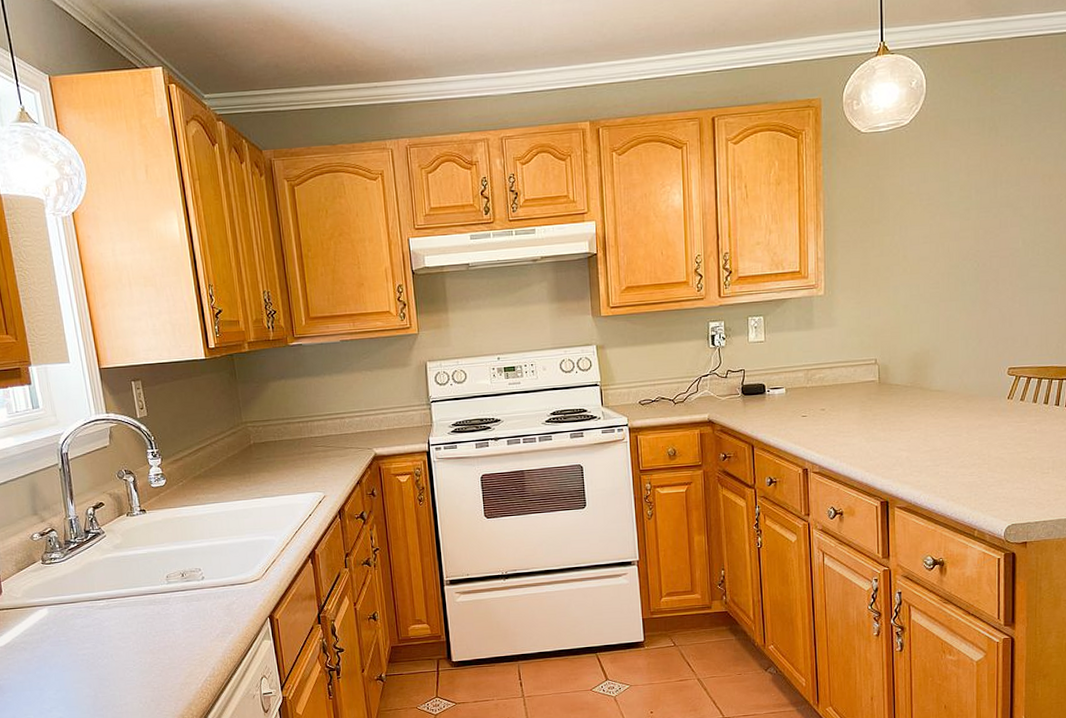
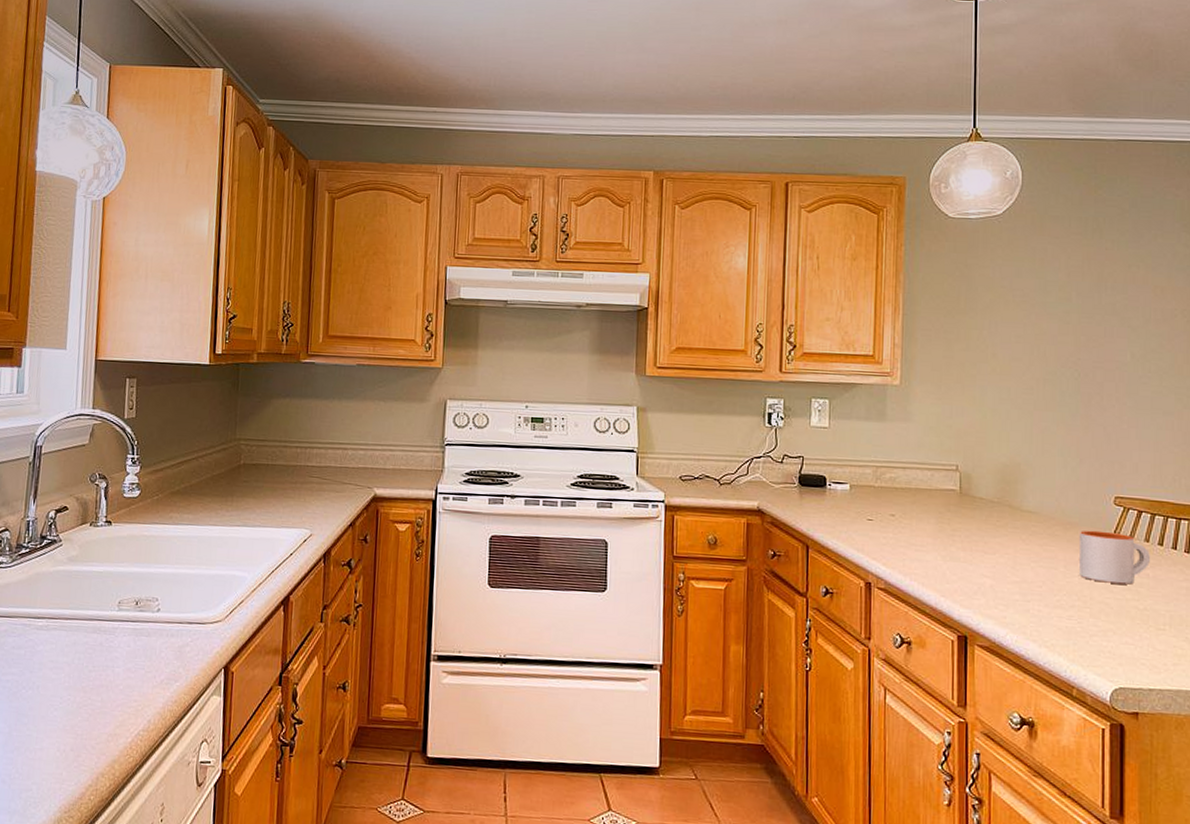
mug: none [979,398,1037,442] -> present [1079,530,1150,585]

